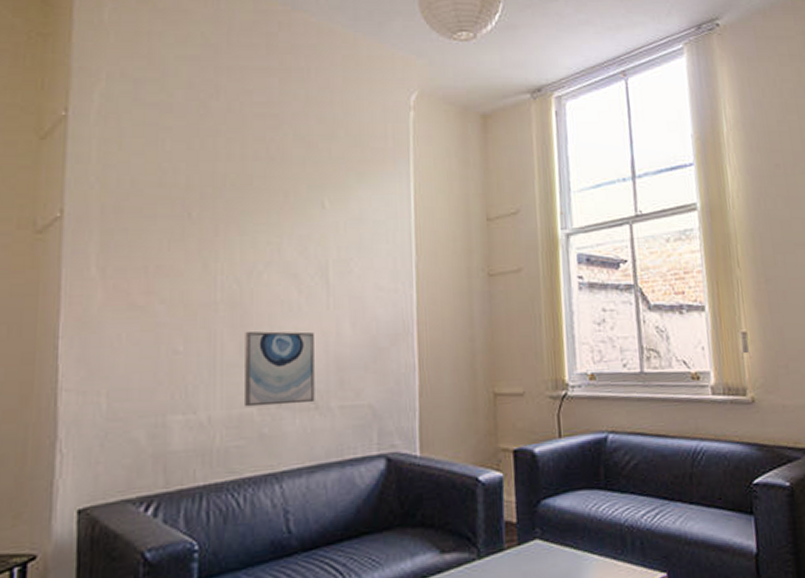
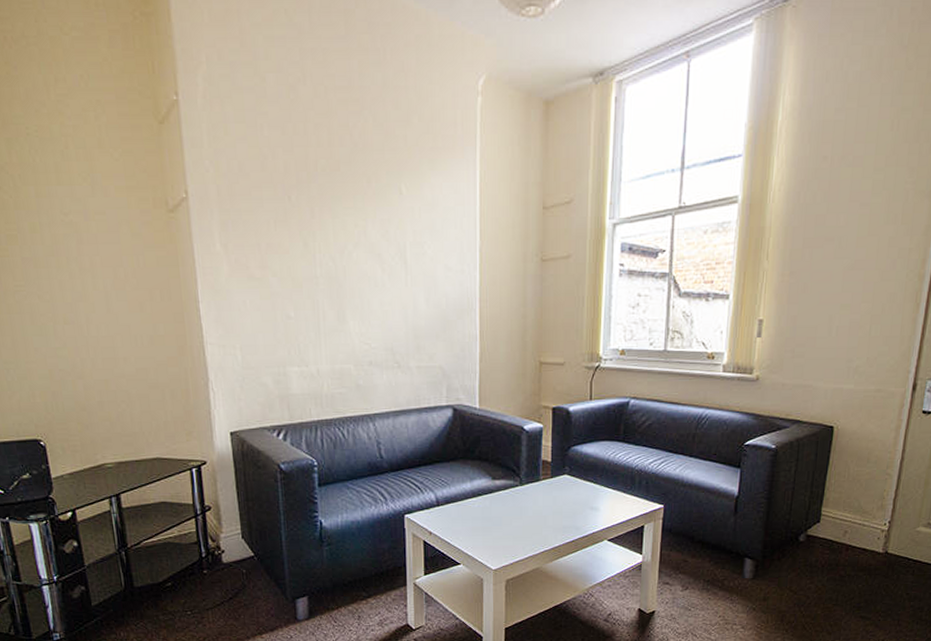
wall art: present [245,331,315,407] -> none [341,302,398,364]

